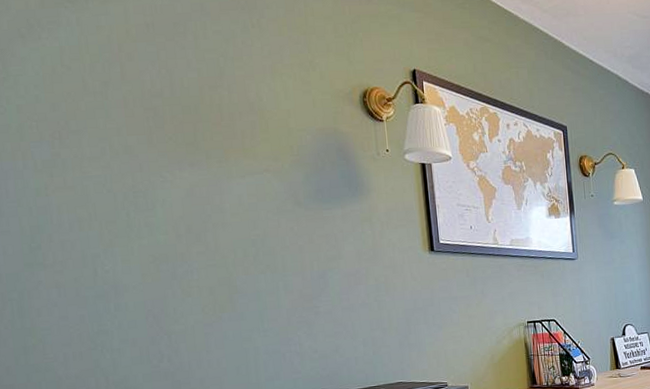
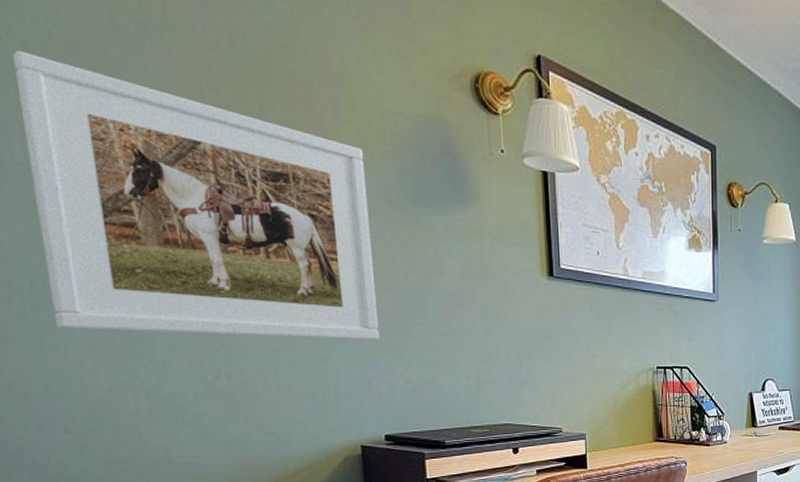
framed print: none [10,114,291,330] -> present [12,50,380,340]

